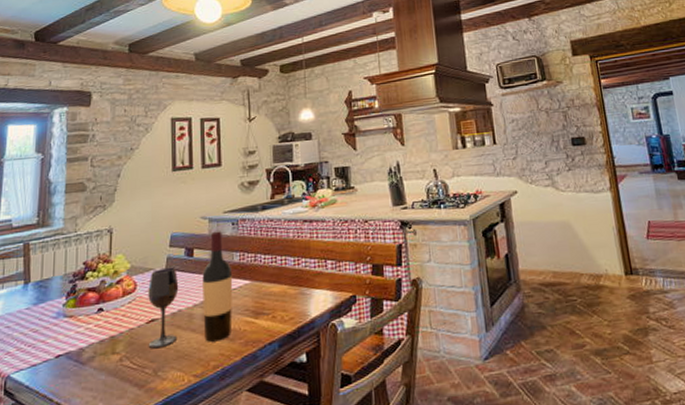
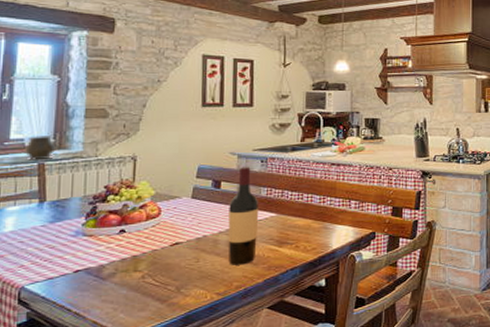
vase: none [11,214,40,240] -> present [23,136,56,160]
wine glass: present [148,267,179,349] -> none [171,196,205,269]

